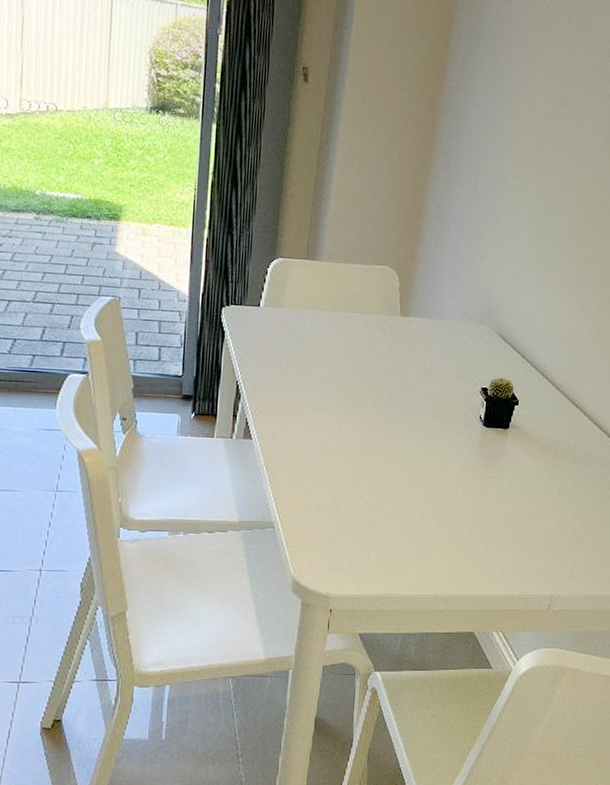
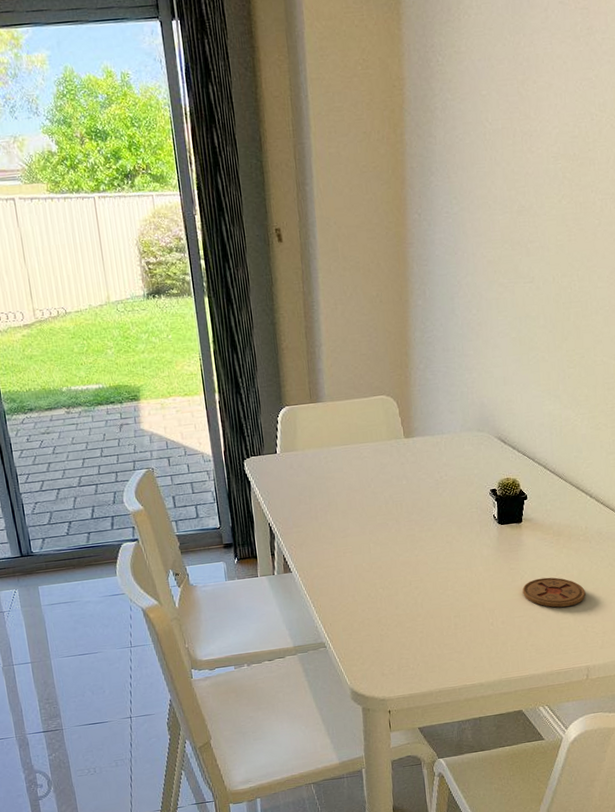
coaster: none [496,492,563,528] -> present [522,577,586,608]

